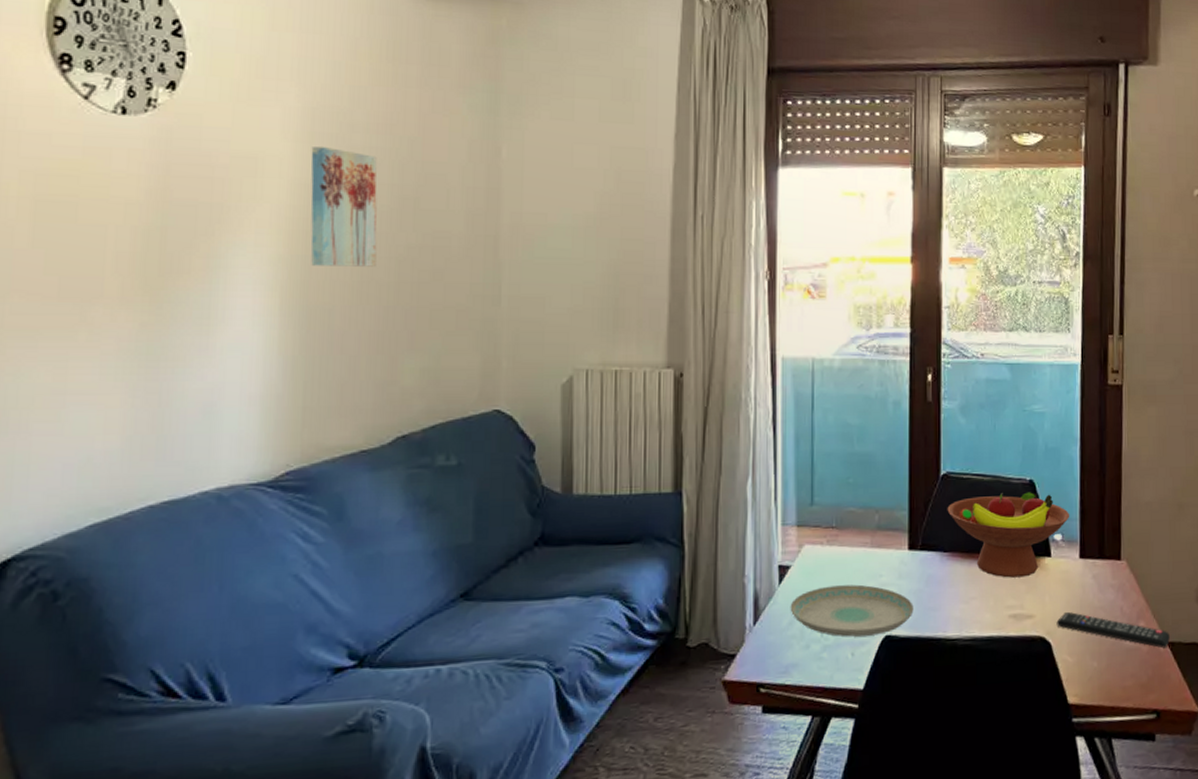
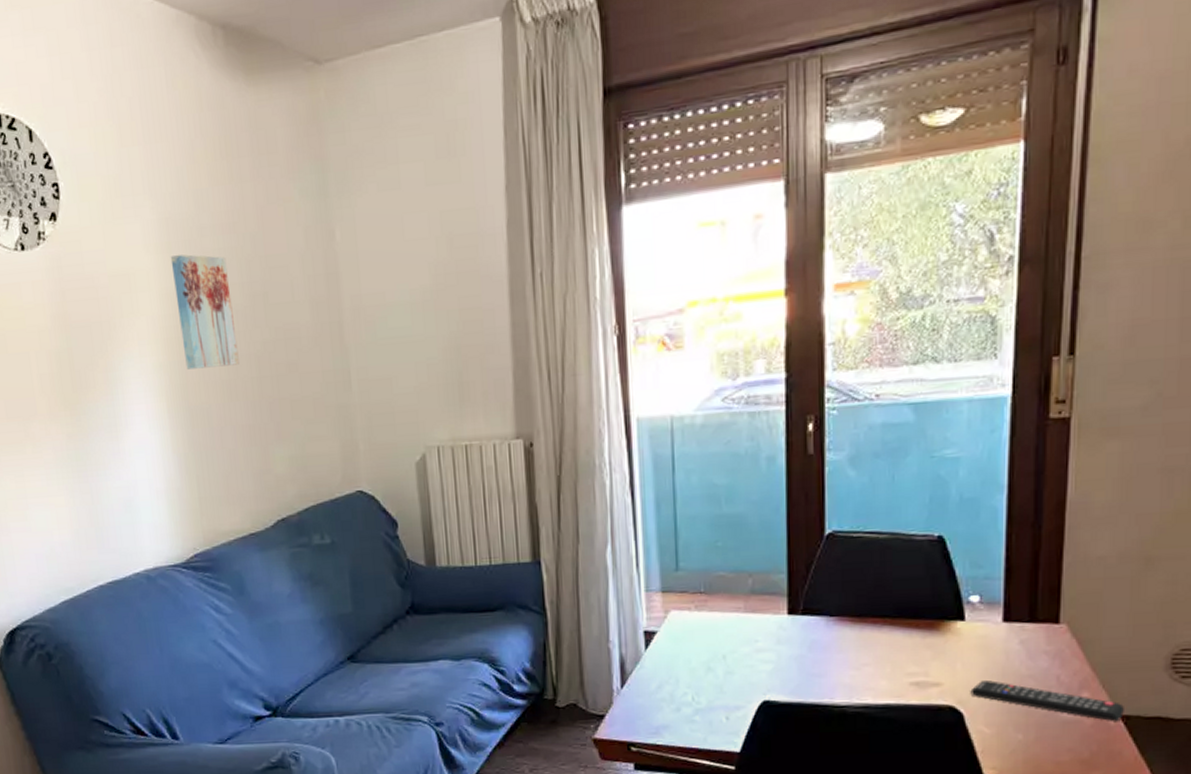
plate: present [790,584,914,637] -> none [658,650,795,702]
fruit bowl: present [947,492,1070,578] -> none [833,549,992,644]

